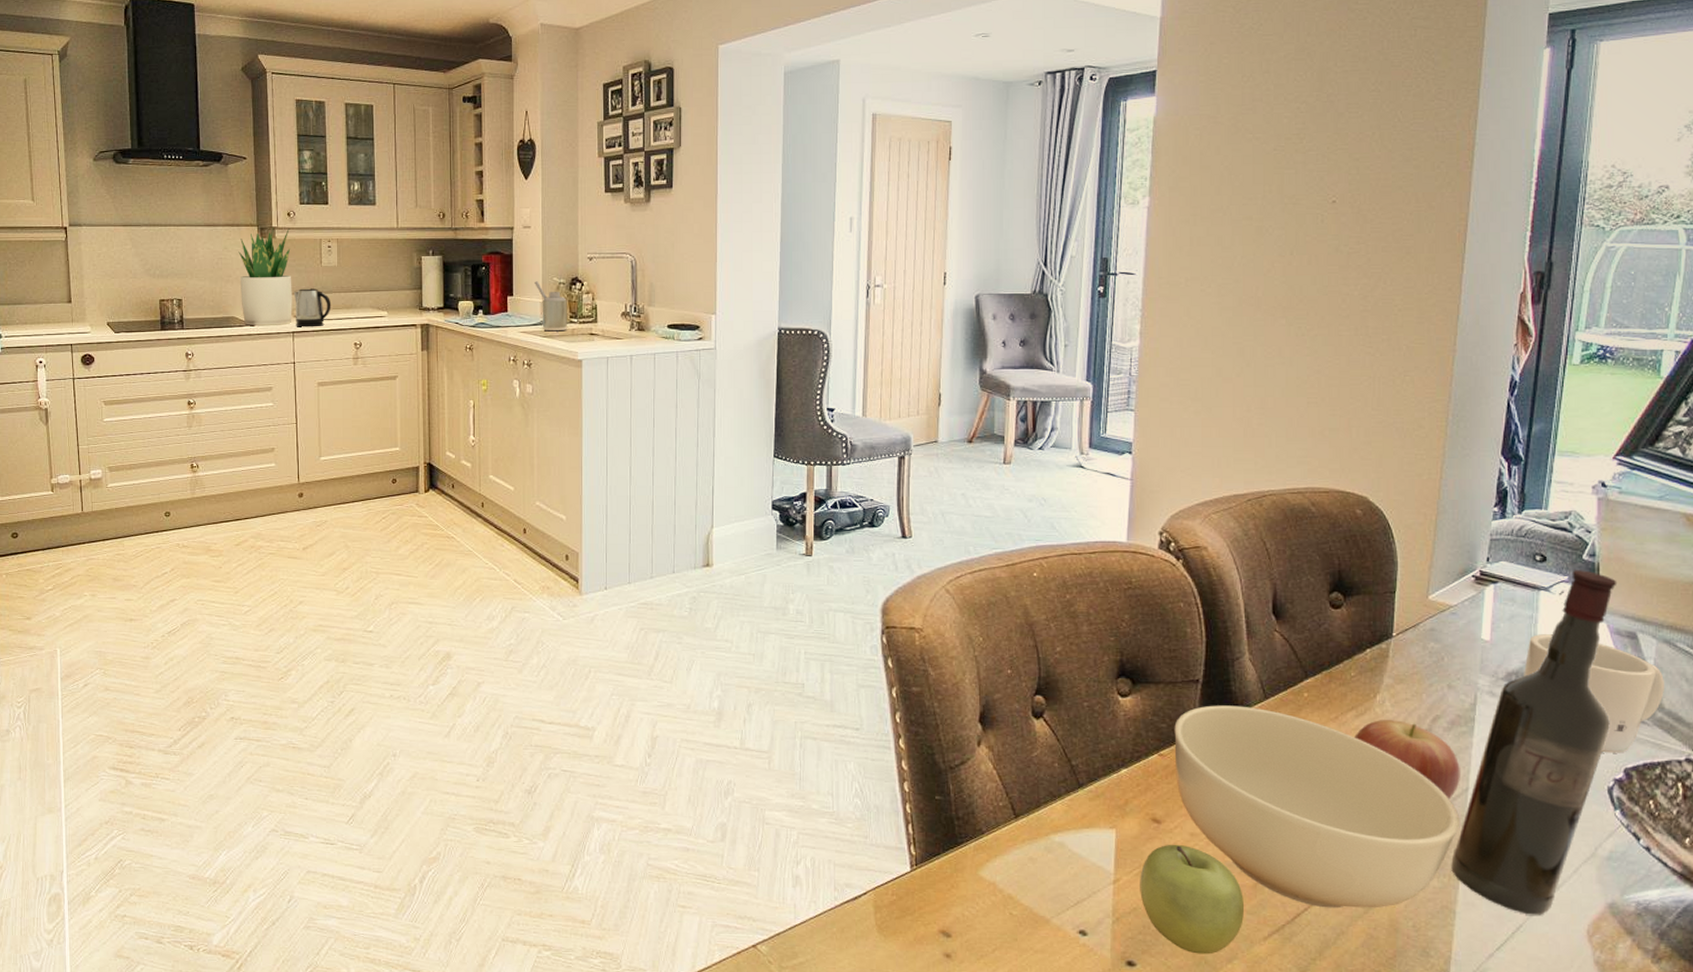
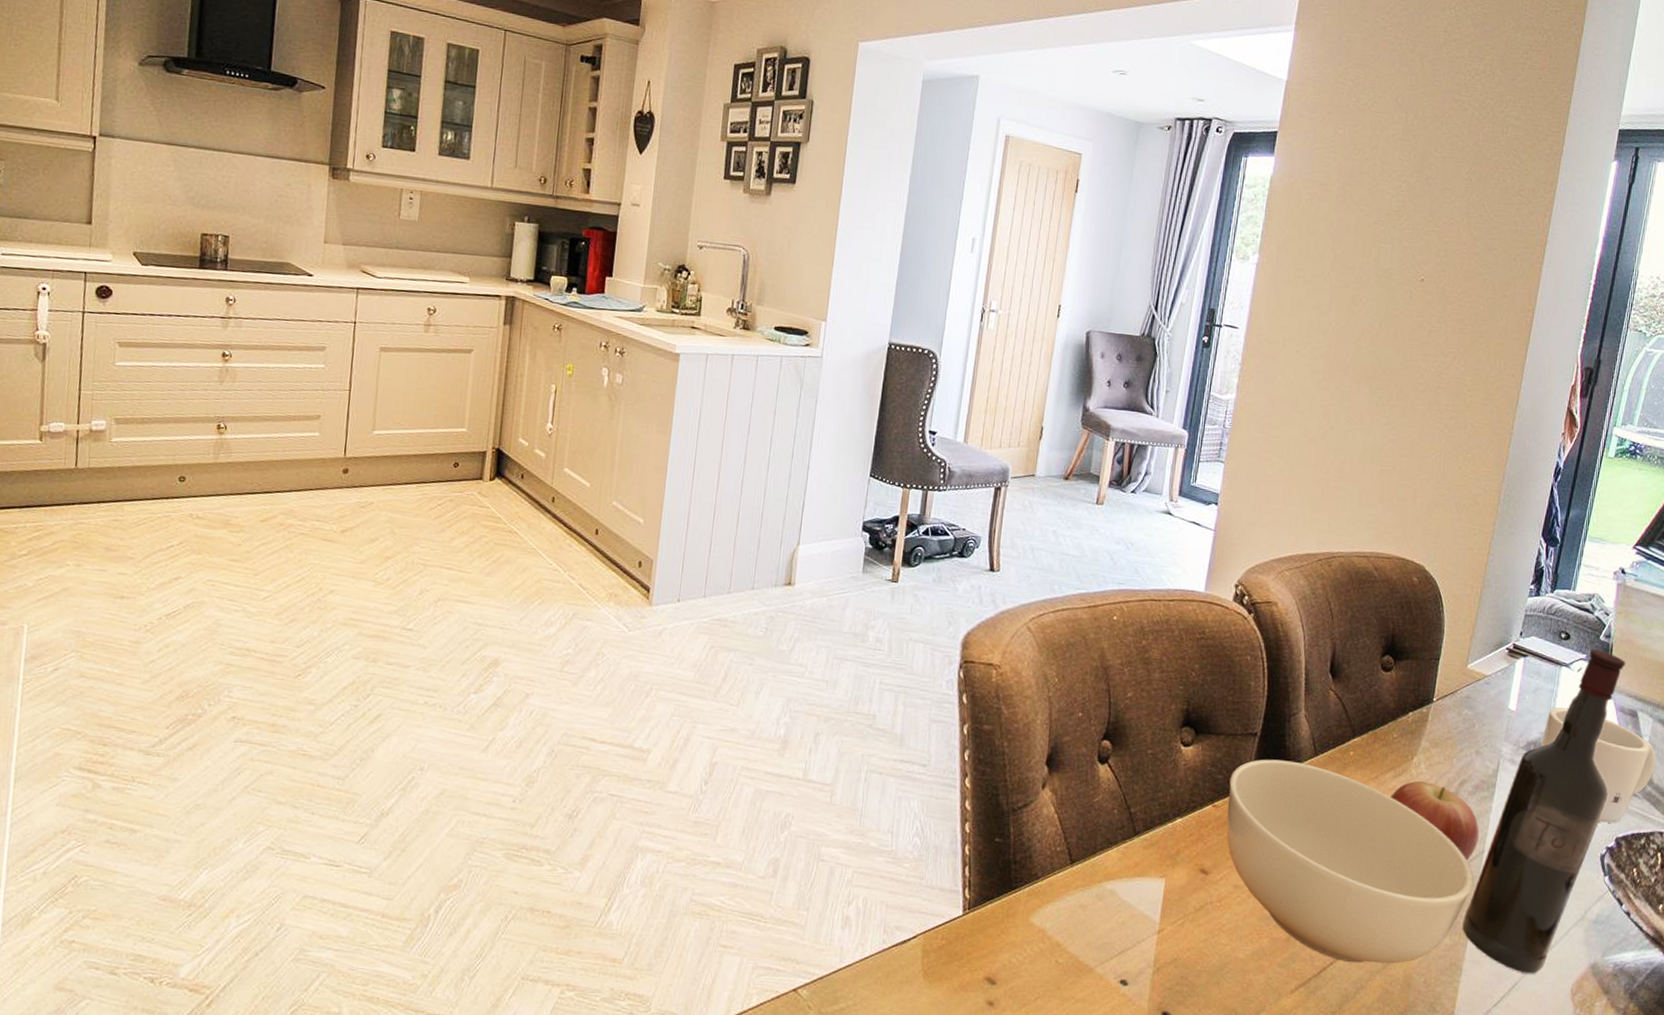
planter: present [238,226,292,327] -> none [299,168,367,280]
kettle: present [293,287,332,327] -> none [362,240,406,286]
soap dispenser: present [535,281,567,332] -> none [637,264,671,322]
fruit: present [1140,844,1244,955] -> none [1181,895,1277,1007]

